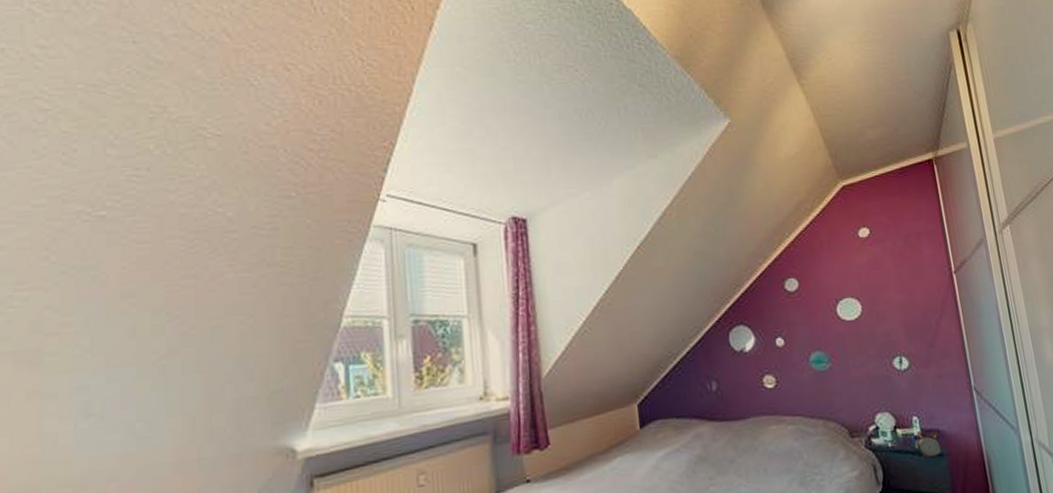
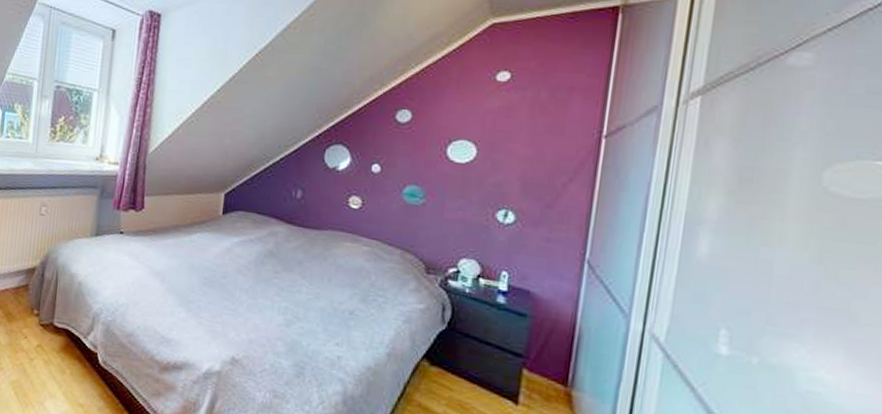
alarm clock: present [915,427,943,458] -> none [497,284,529,317]

